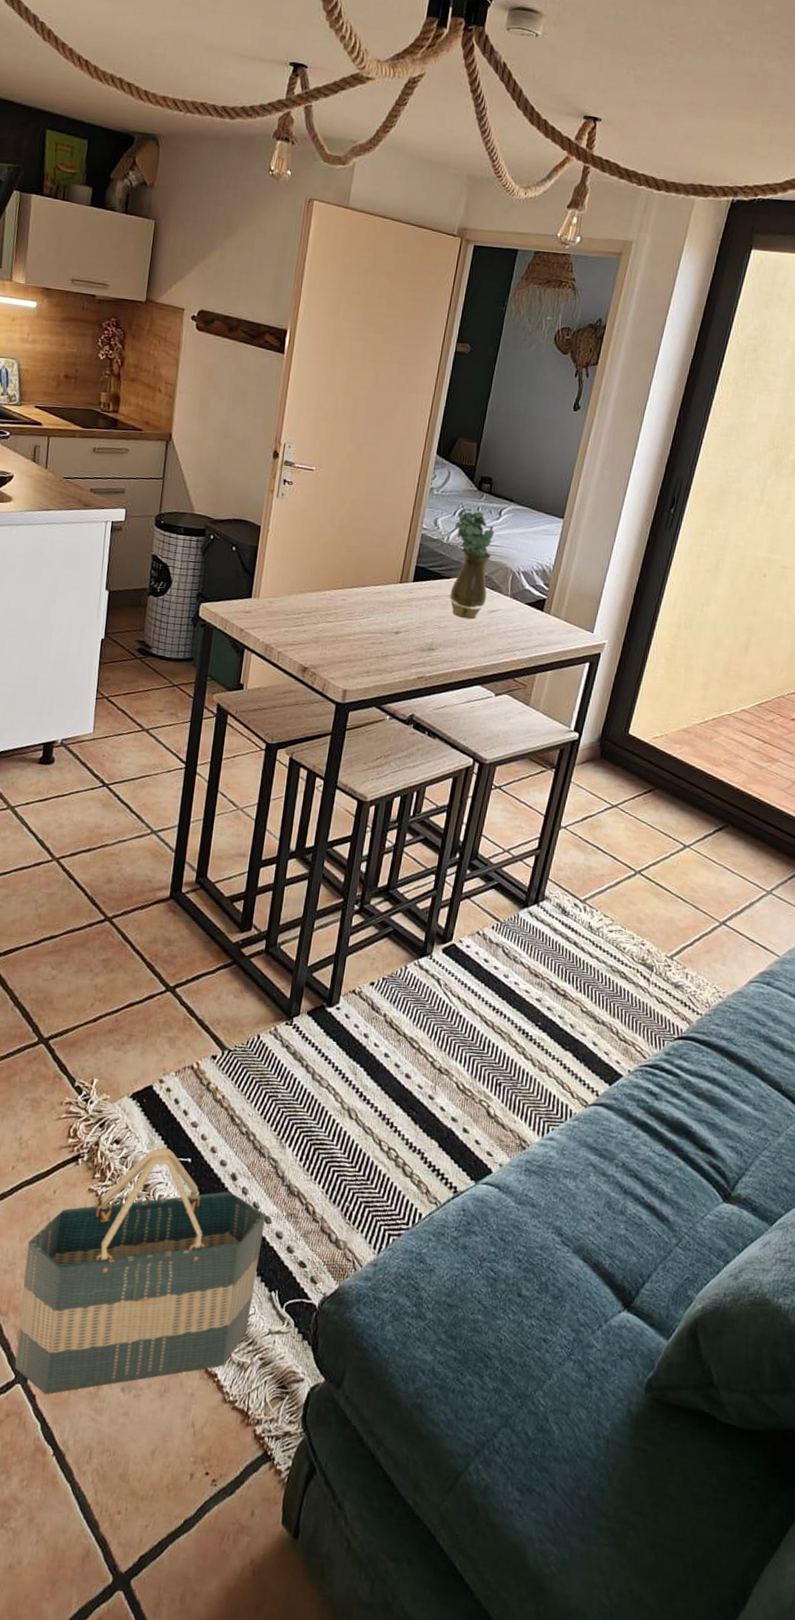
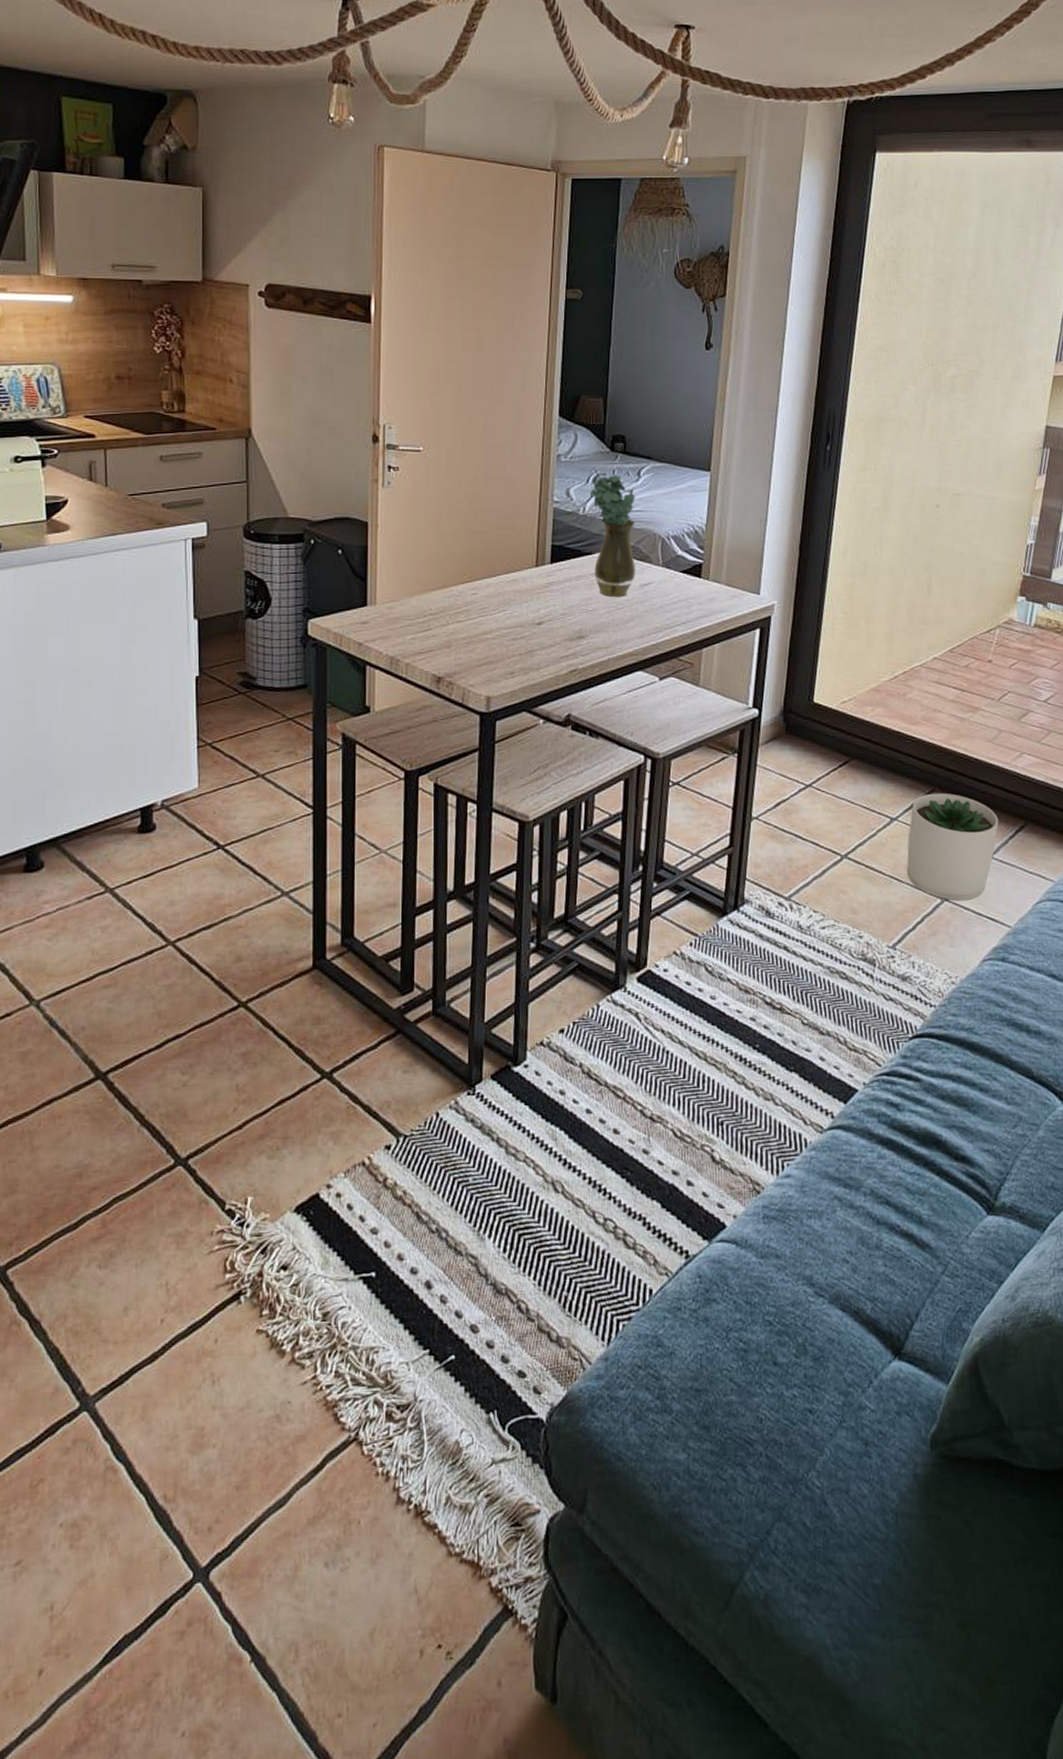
tote bag: present [14,1148,266,1394] -> none [190,1265,472,1588]
planter: none [692,828,782,927] -> present [907,793,999,901]

